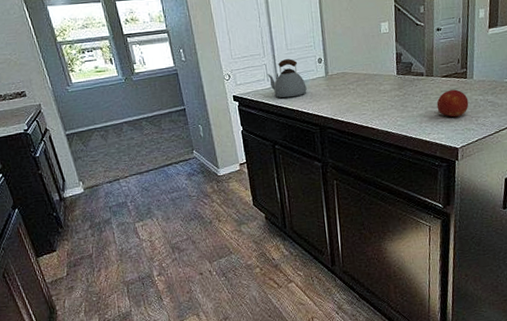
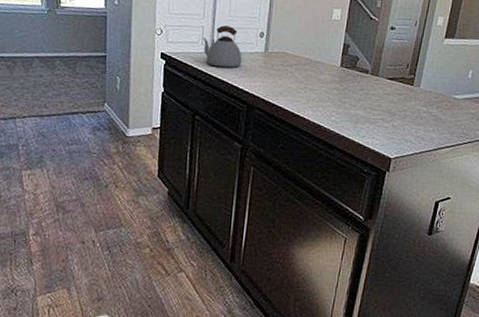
fruit: present [436,89,469,118] -> none [376,94,411,125]

